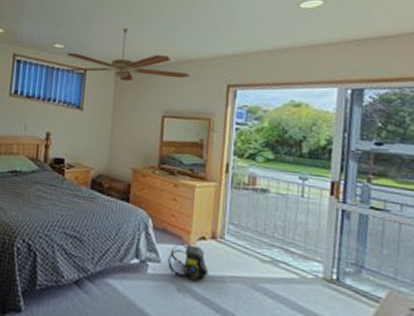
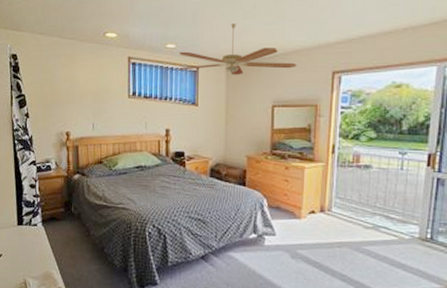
shoulder bag: present [168,243,208,280] -> none [282,218,318,248]

